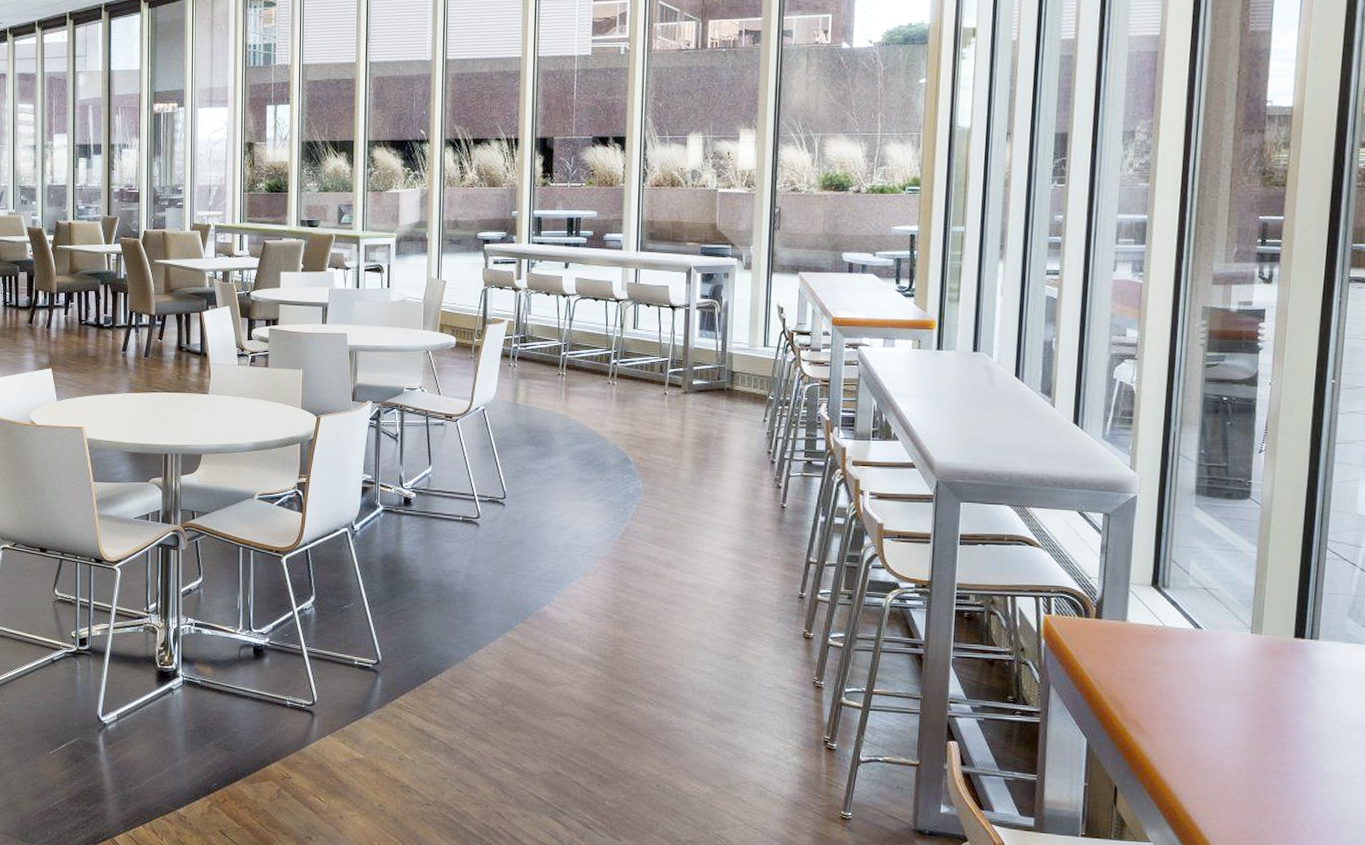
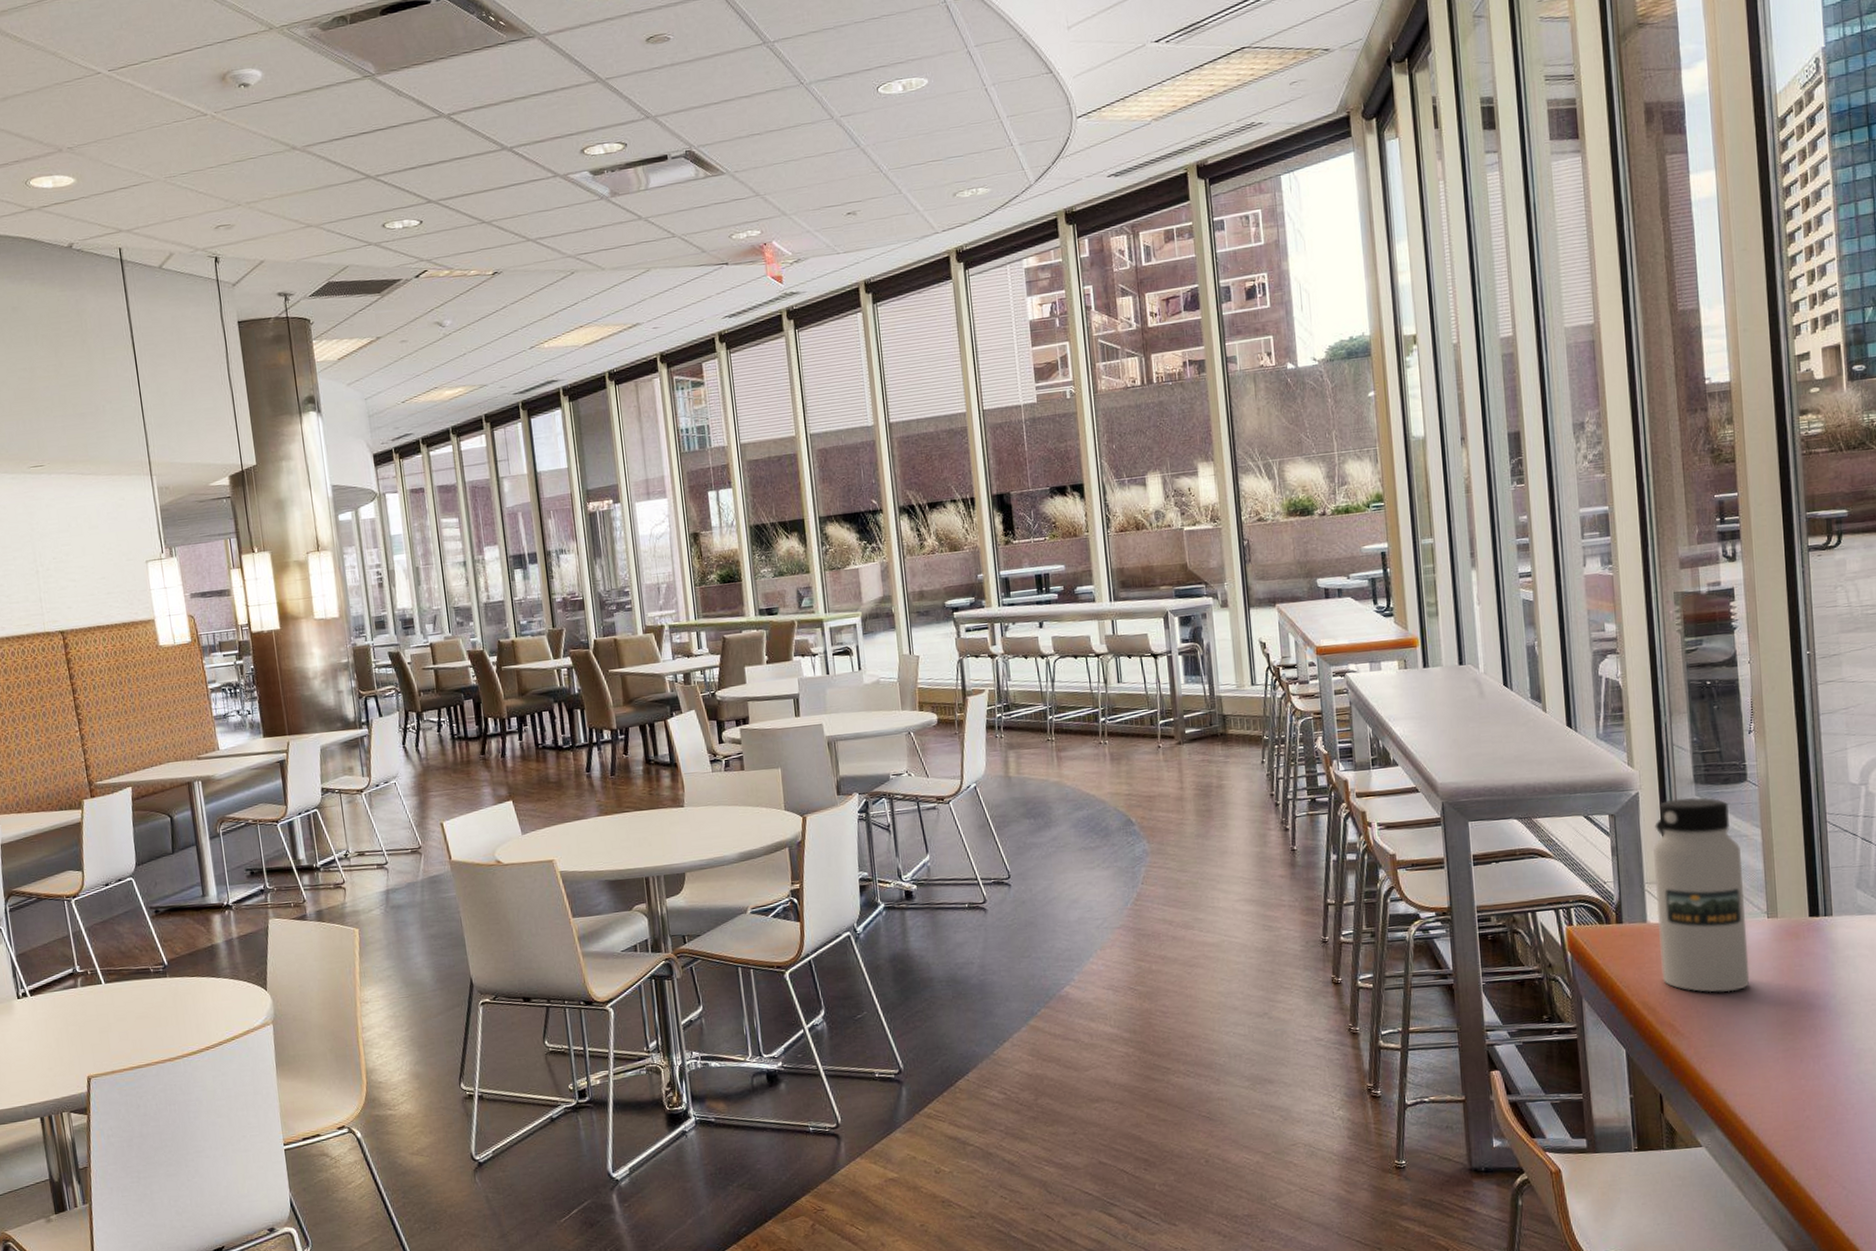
water bottle: none [1134,506,1233,699] -> present [1653,797,1750,993]

